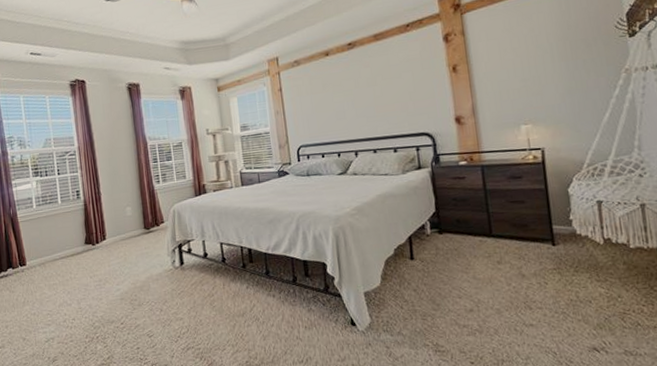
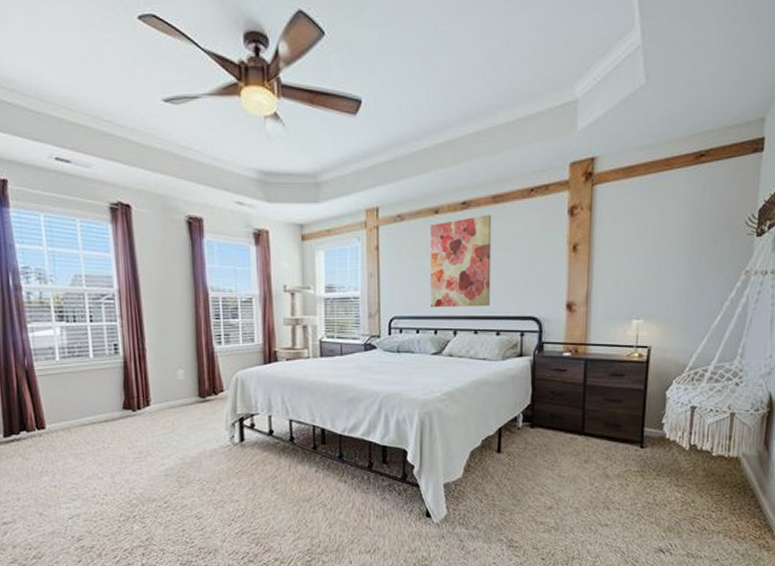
wall art: none [323,51,385,135] -> present [431,215,492,308]

